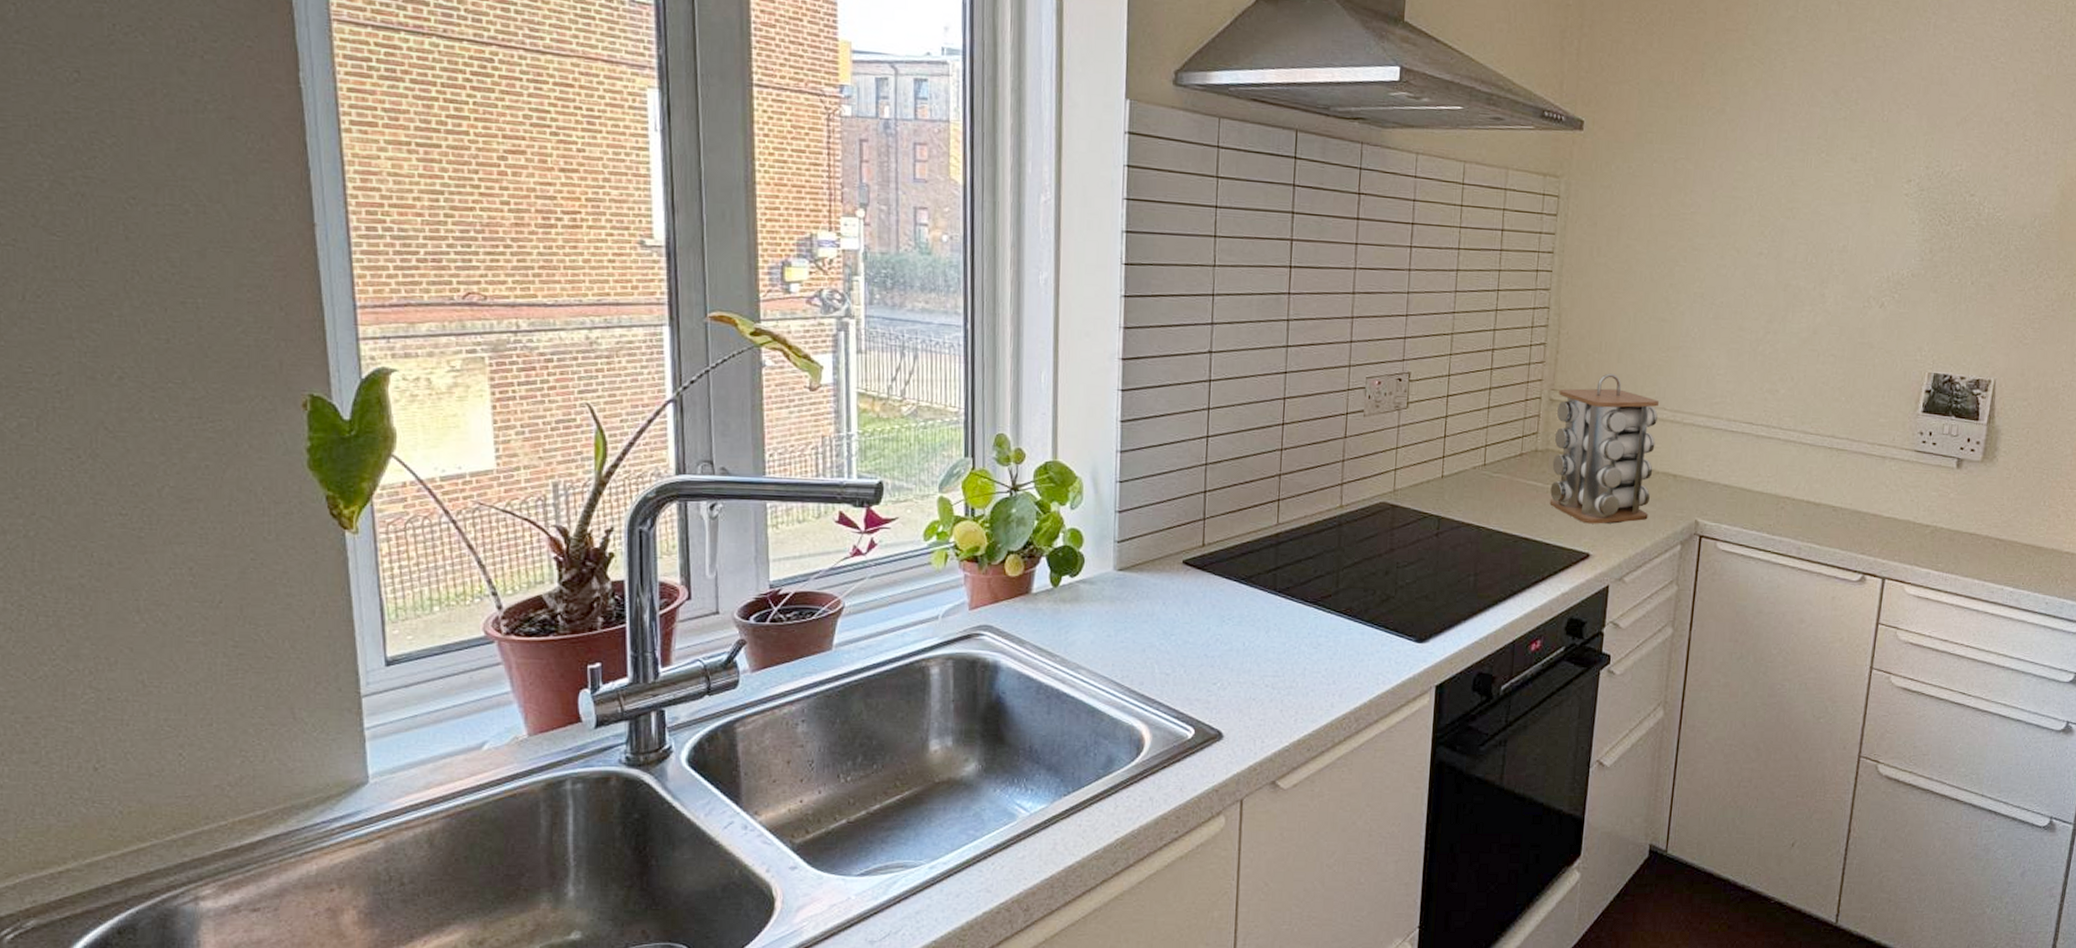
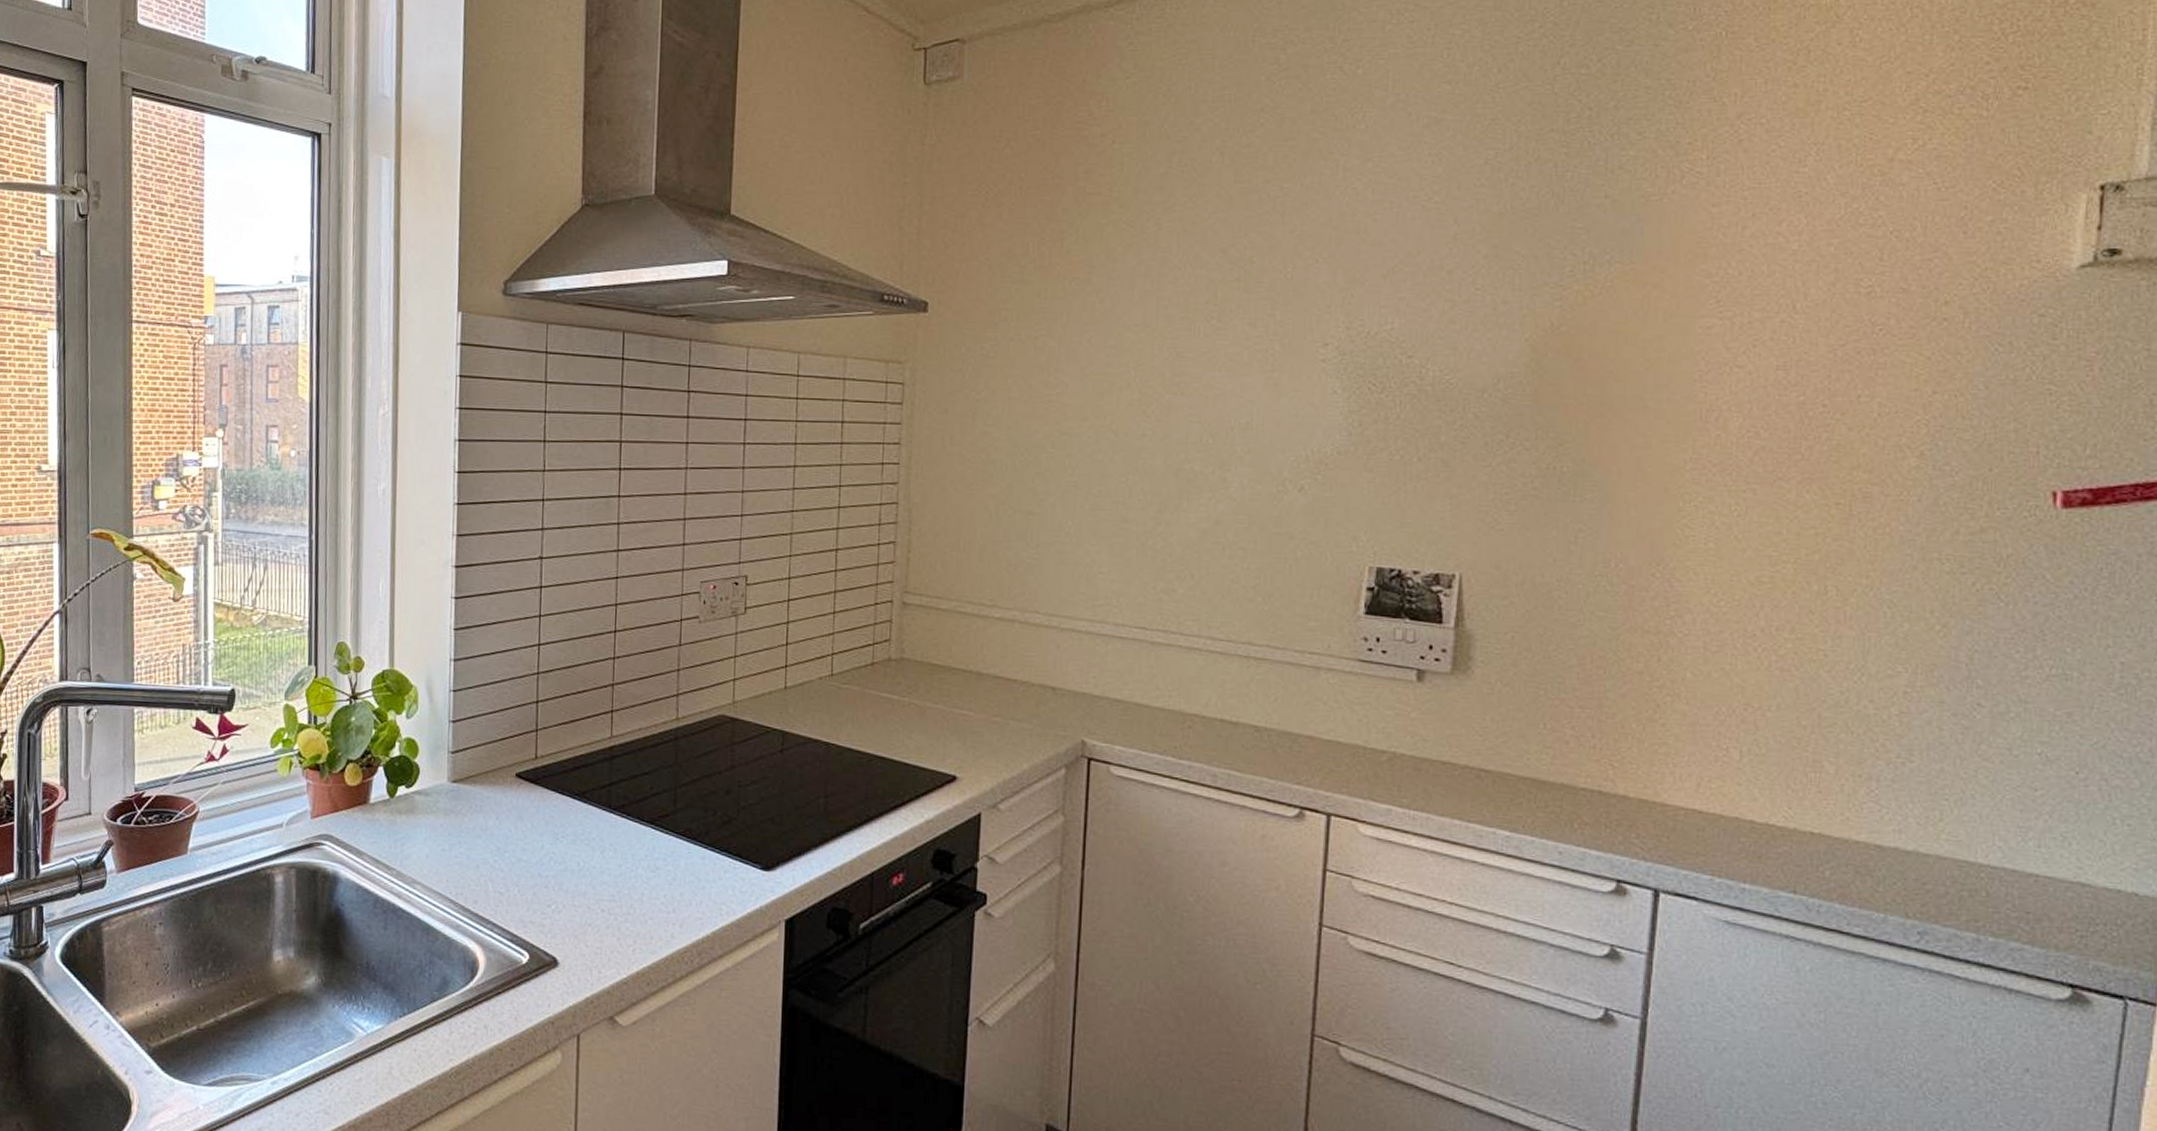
spice rack: present [1549,373,1659,524] -> none [907,573,1030,743]

